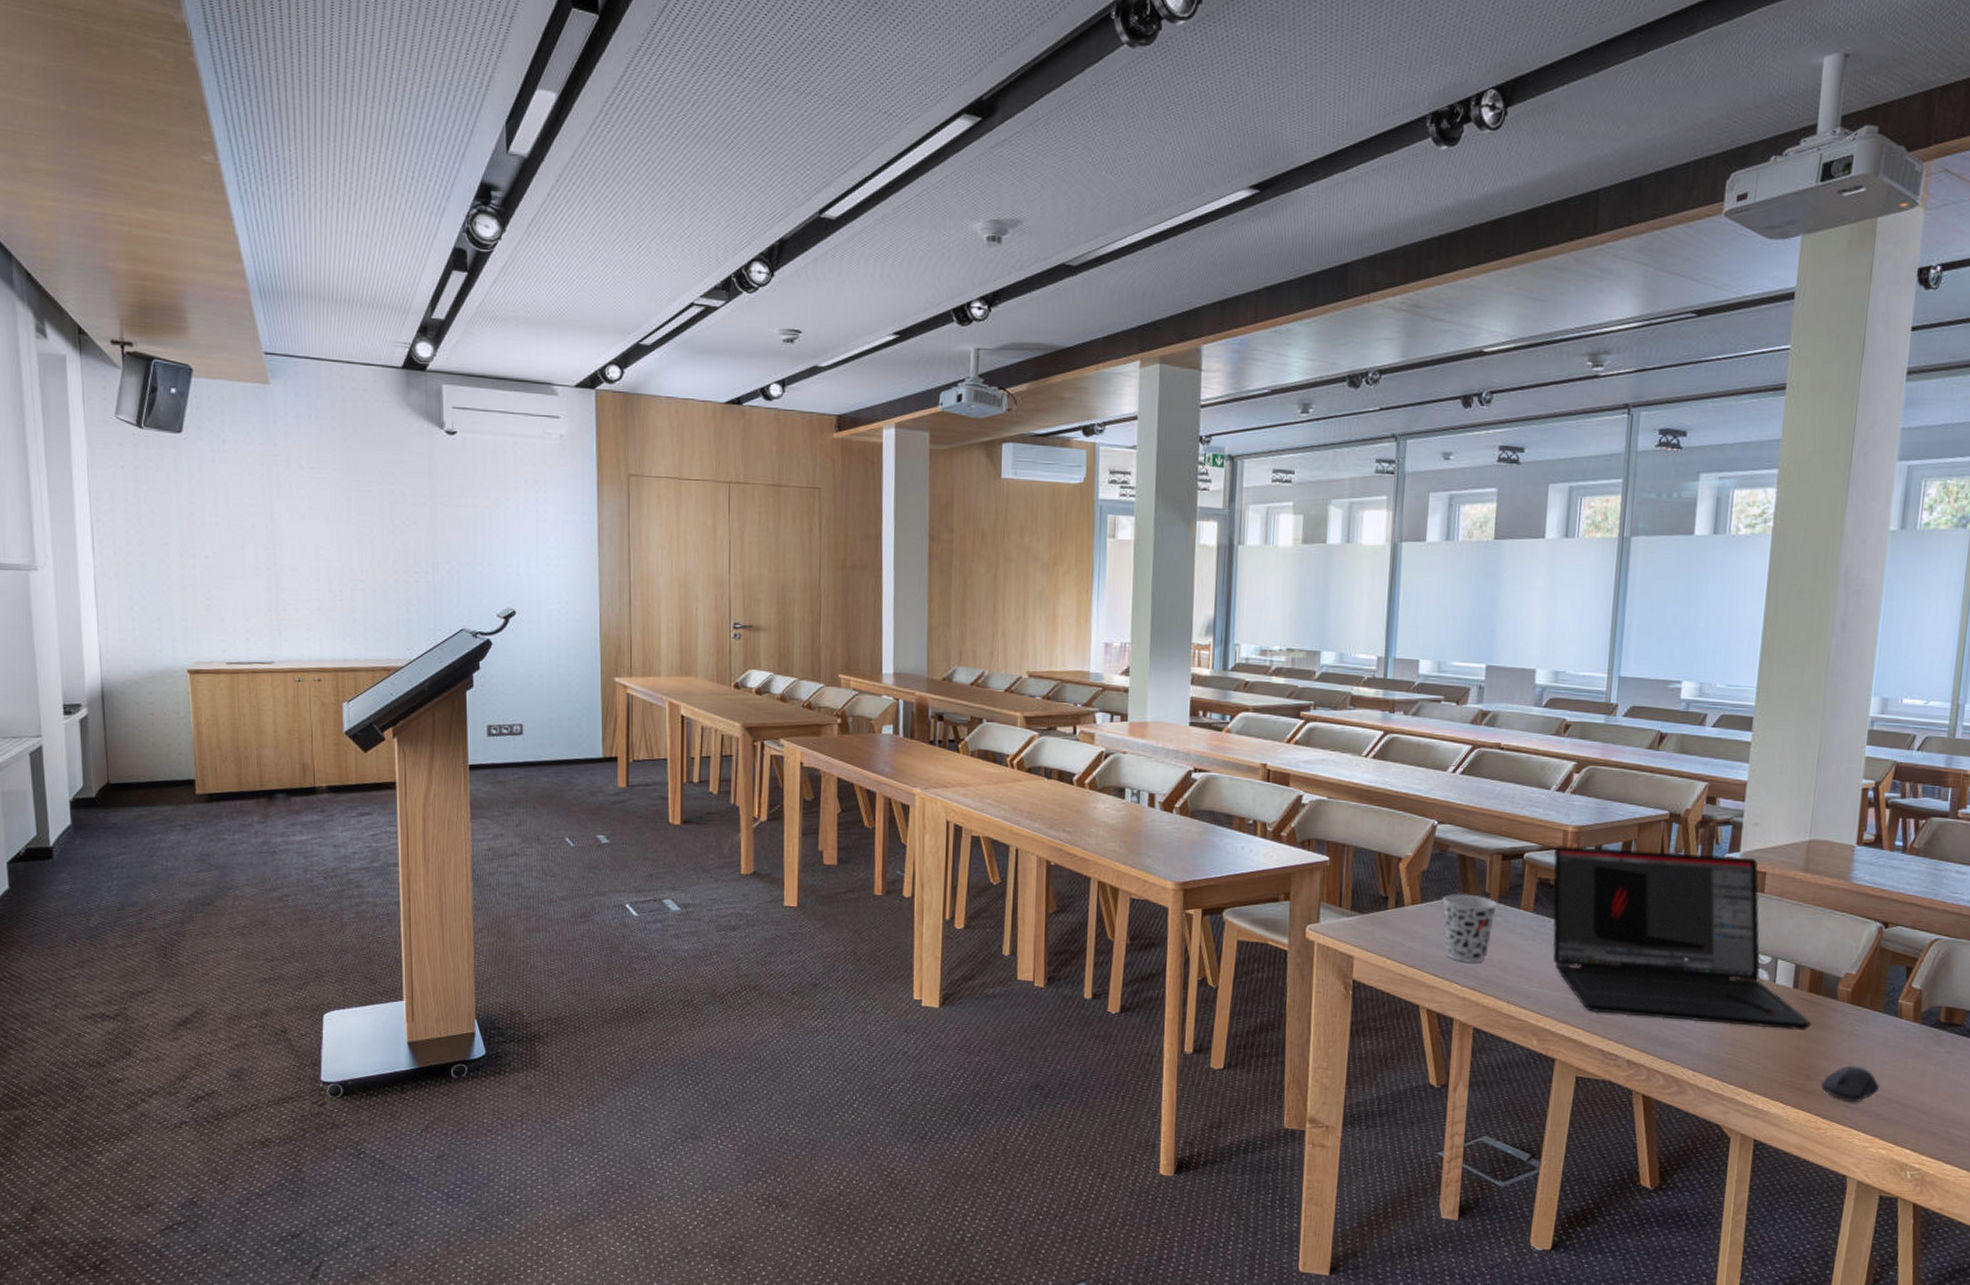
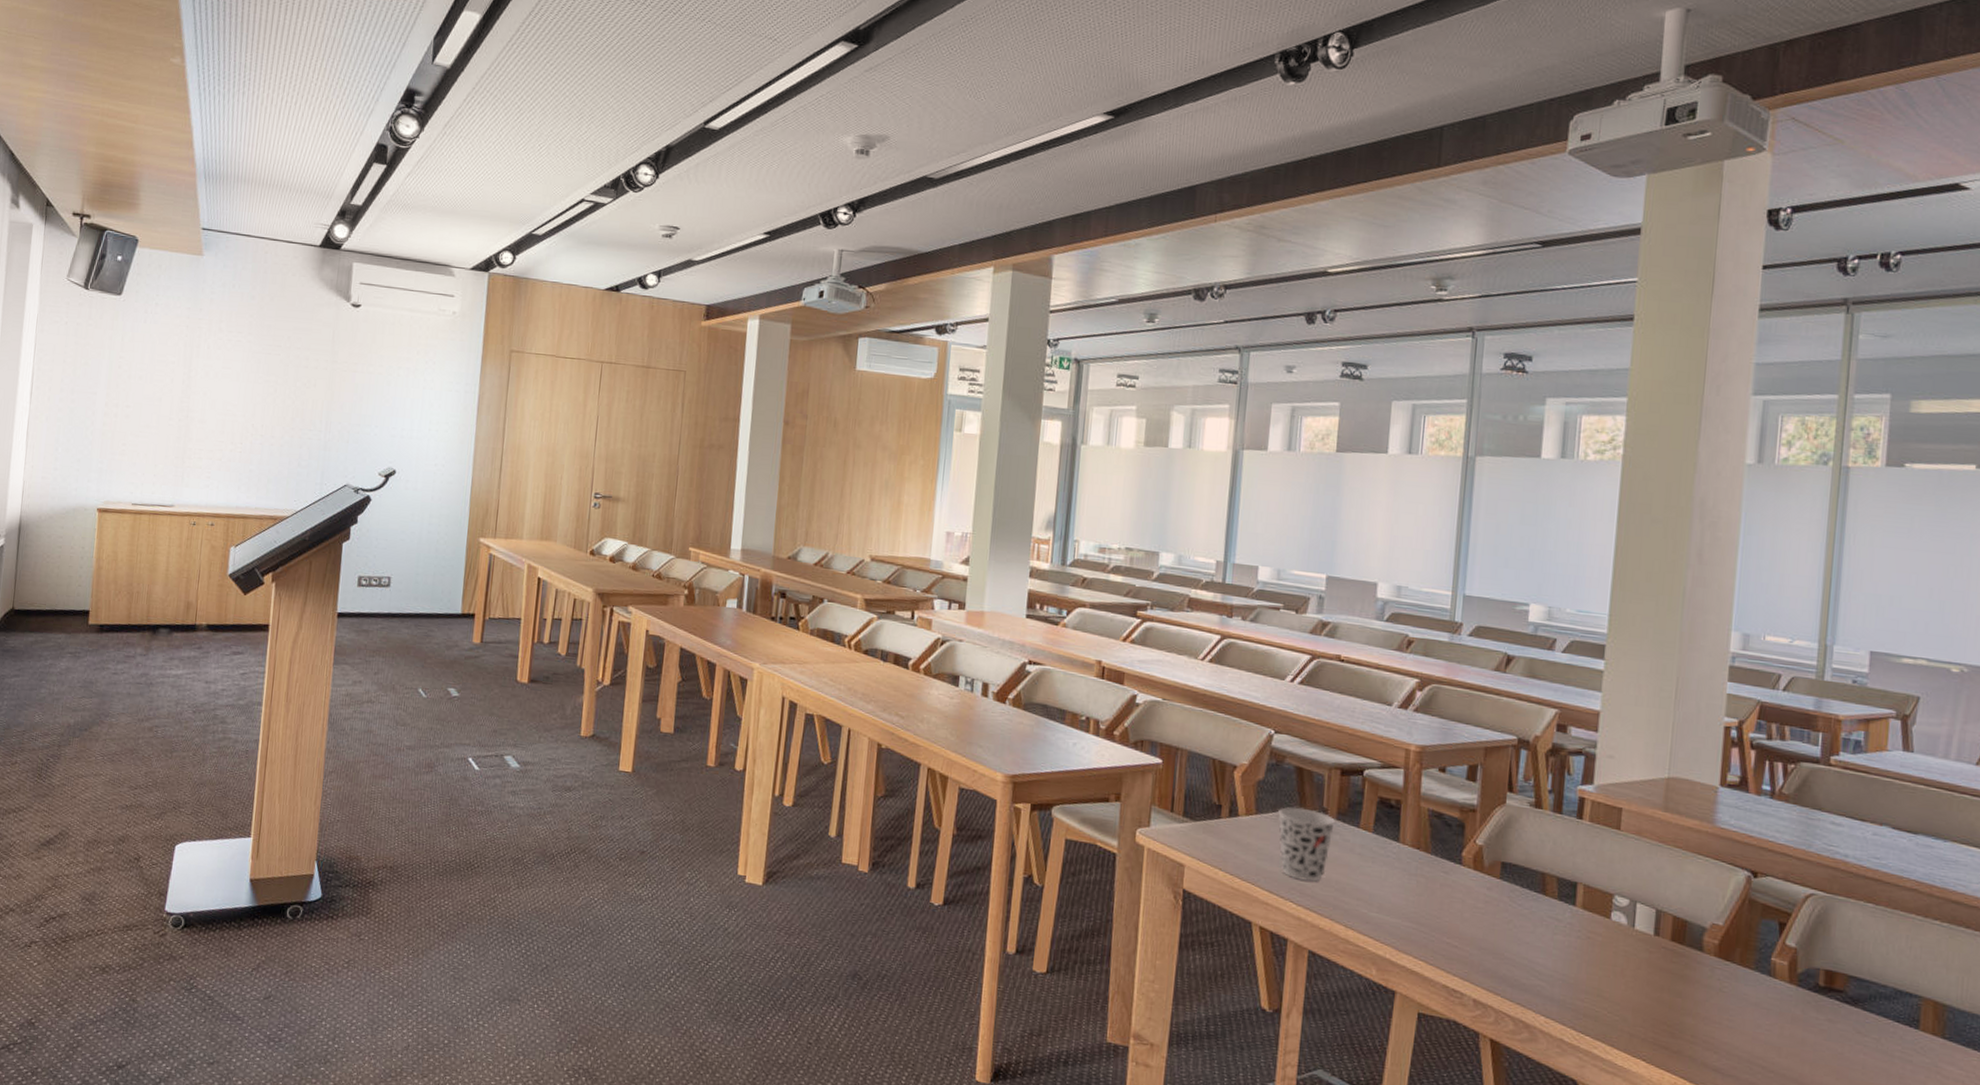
laptop: present [1552,846,1812,1031] -> none [1393,764,1676,983]
computer mouse: present [1820,1065,1880,1102] -> none [1687,1025,1754,1068]

